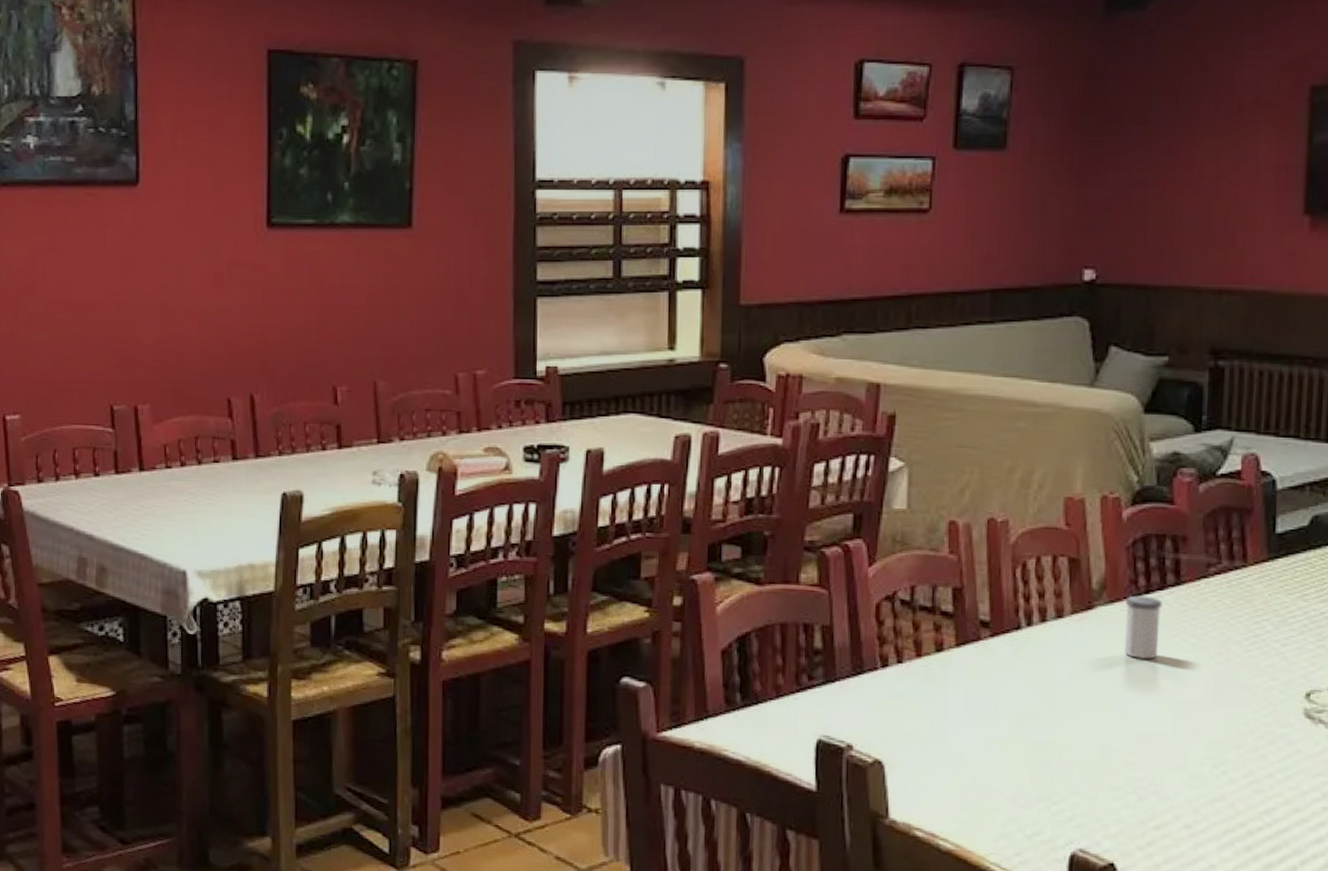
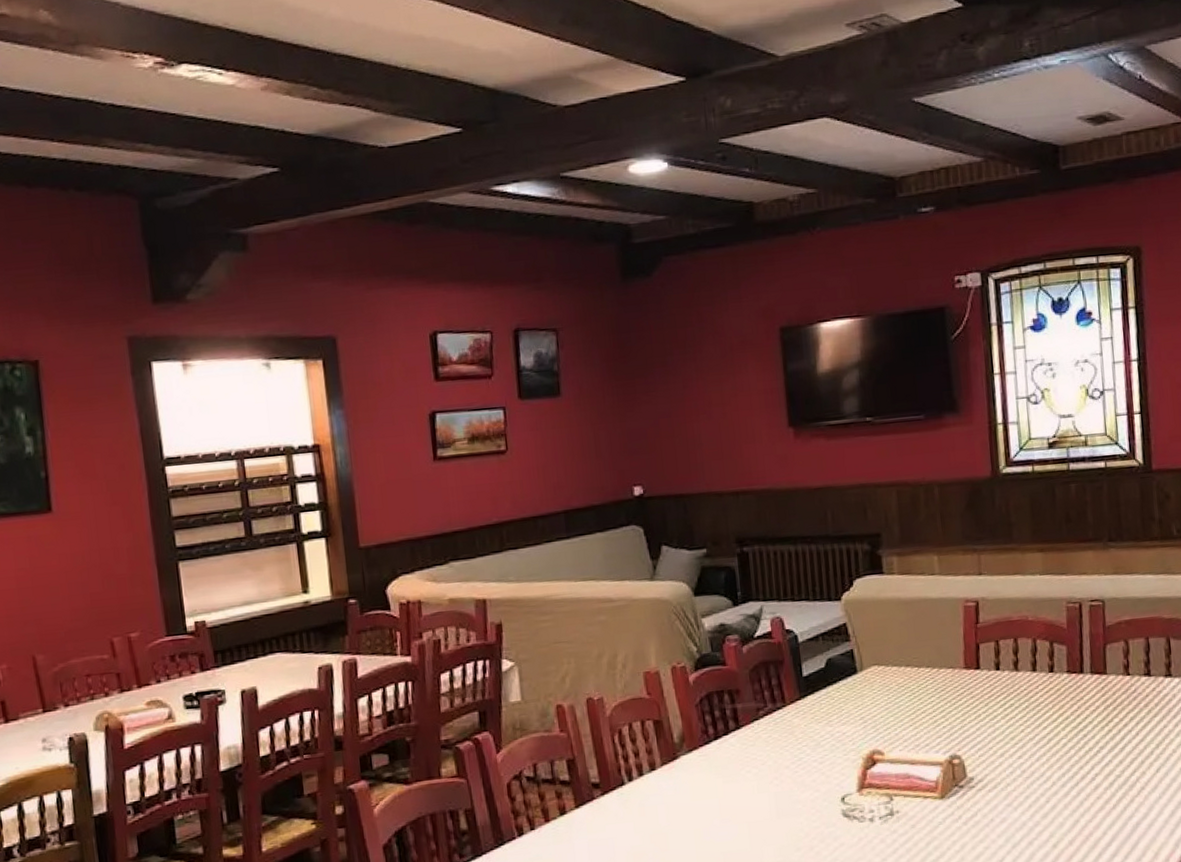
salt shaker: present [1123,595,1162,659] -> none [701,741,730,793]

